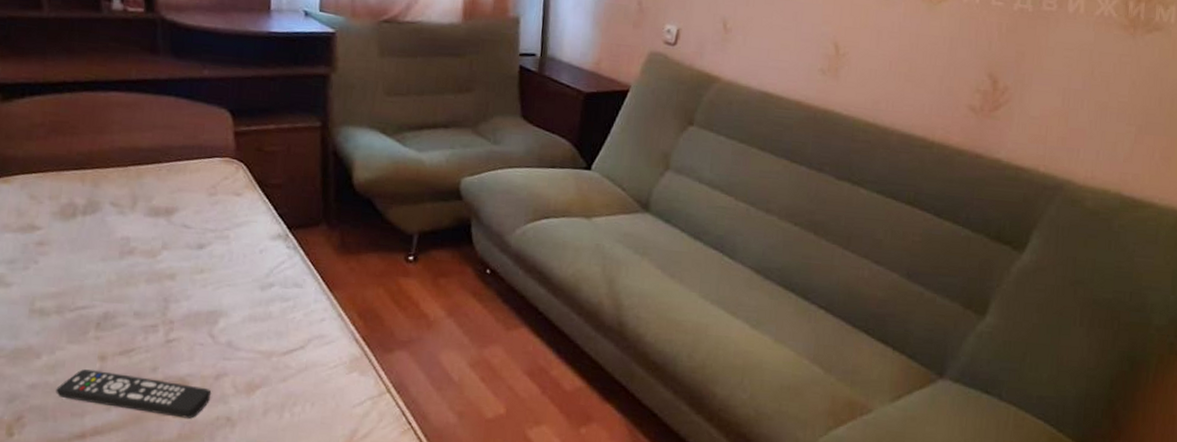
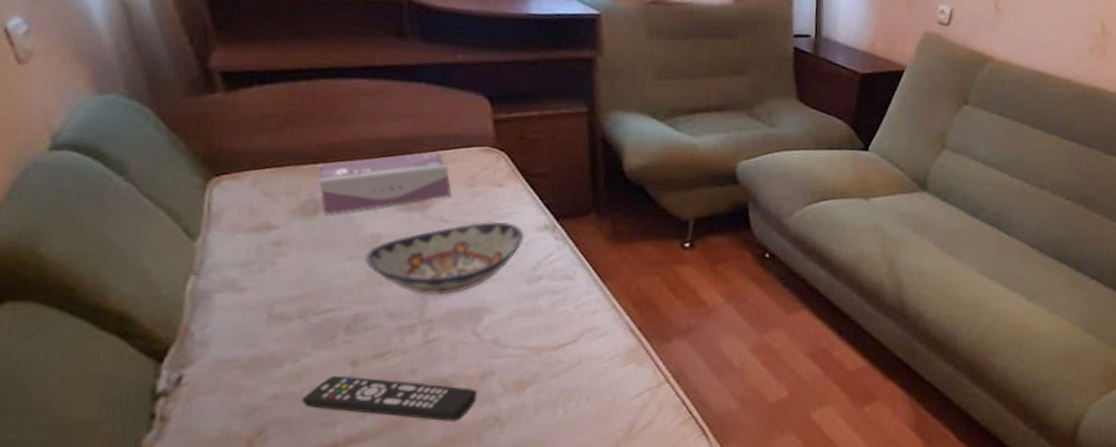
tissue box: none [77,161,194,218] -> present [318,151,452,215]
decorative bowl: none [115,229,259,297] -> present [365,222,524,295]

